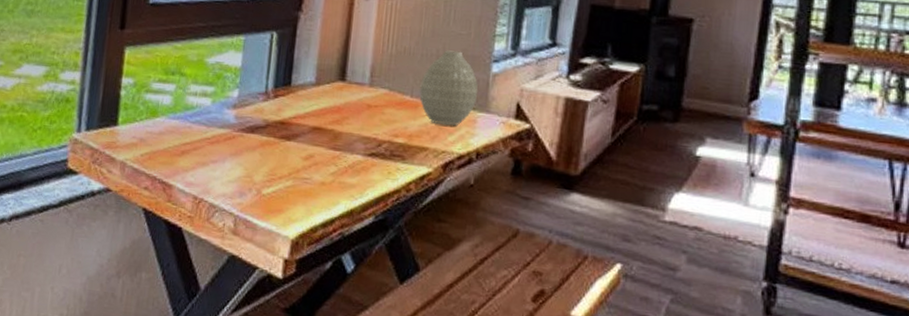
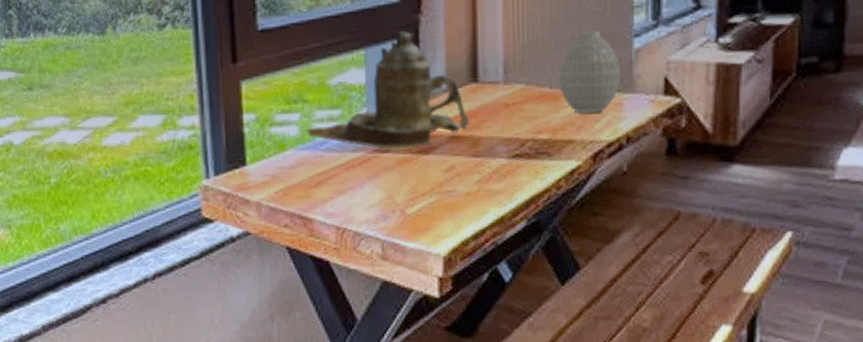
teapot: none [178,24,334,134] -> present [305,31,470,152]

